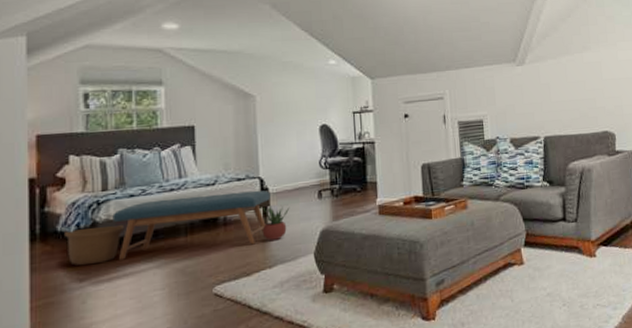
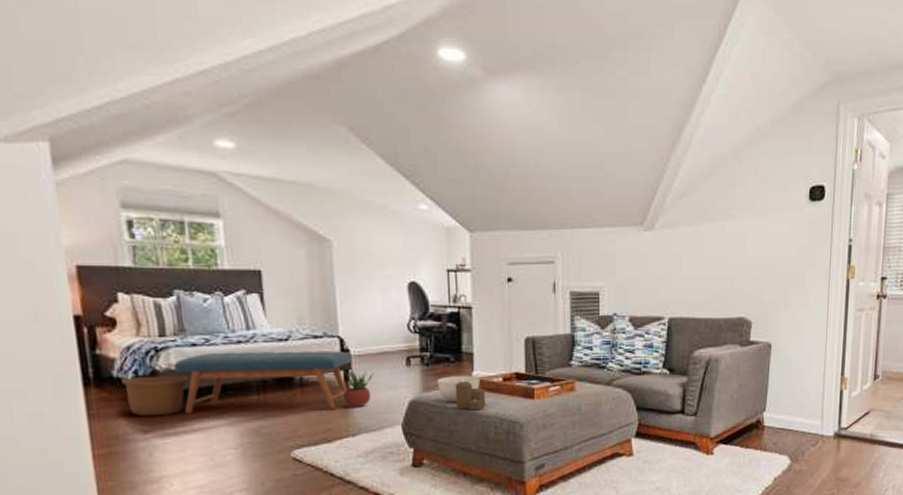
bowl: none [345,202,384,229] -> present [437,376,481,403]
candle: none [361,206,390,235] -> present [455,379,486,411]

